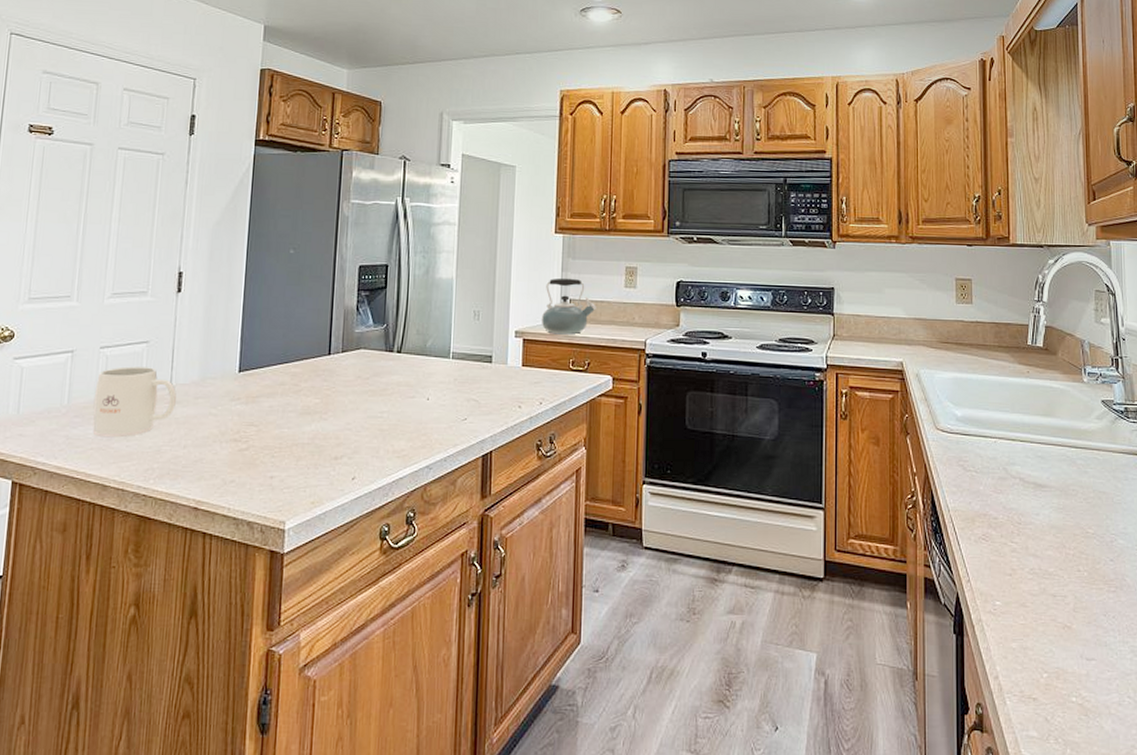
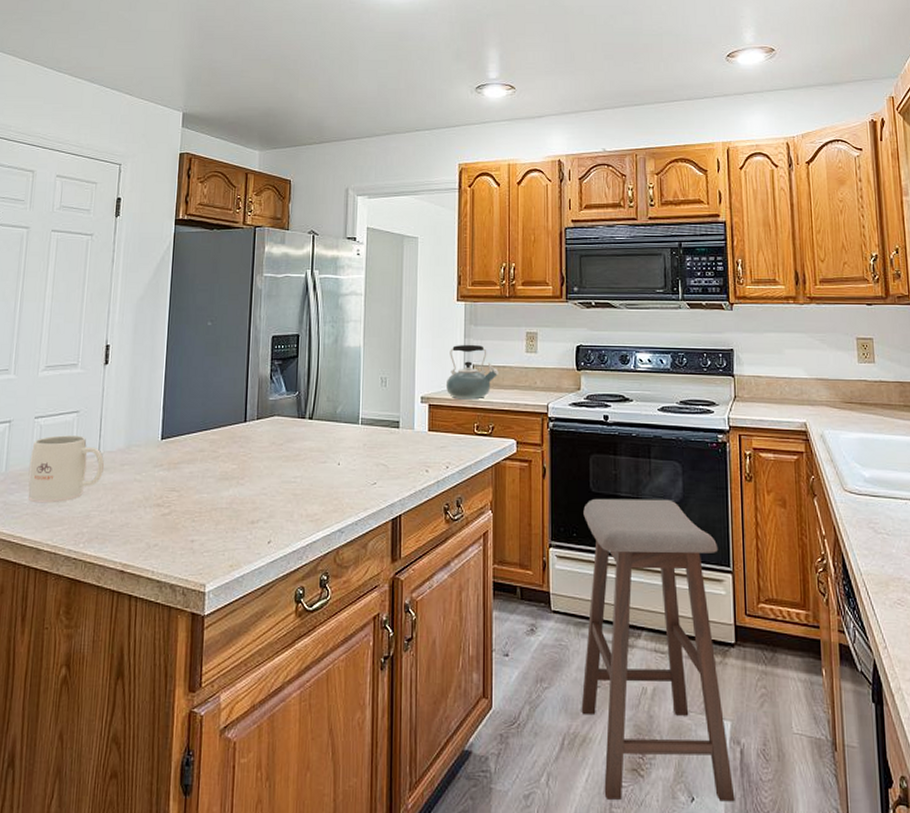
bar stool: none [670,435,818,730] -> present [581,498,735,802]

